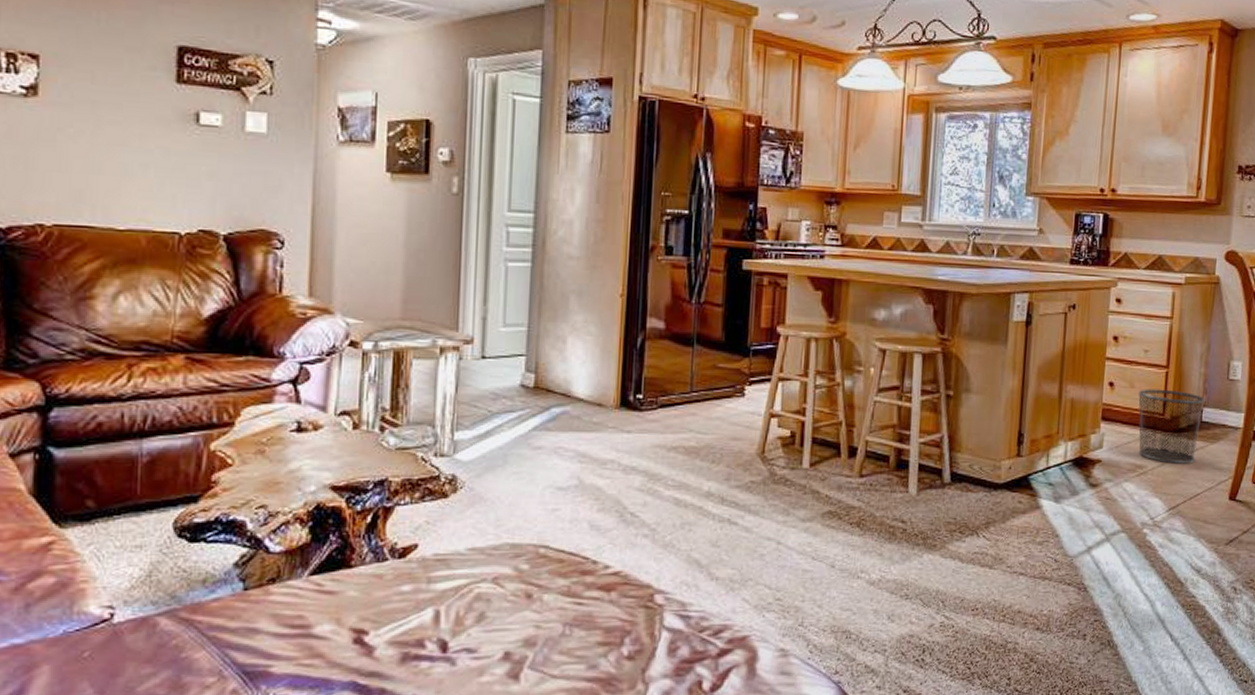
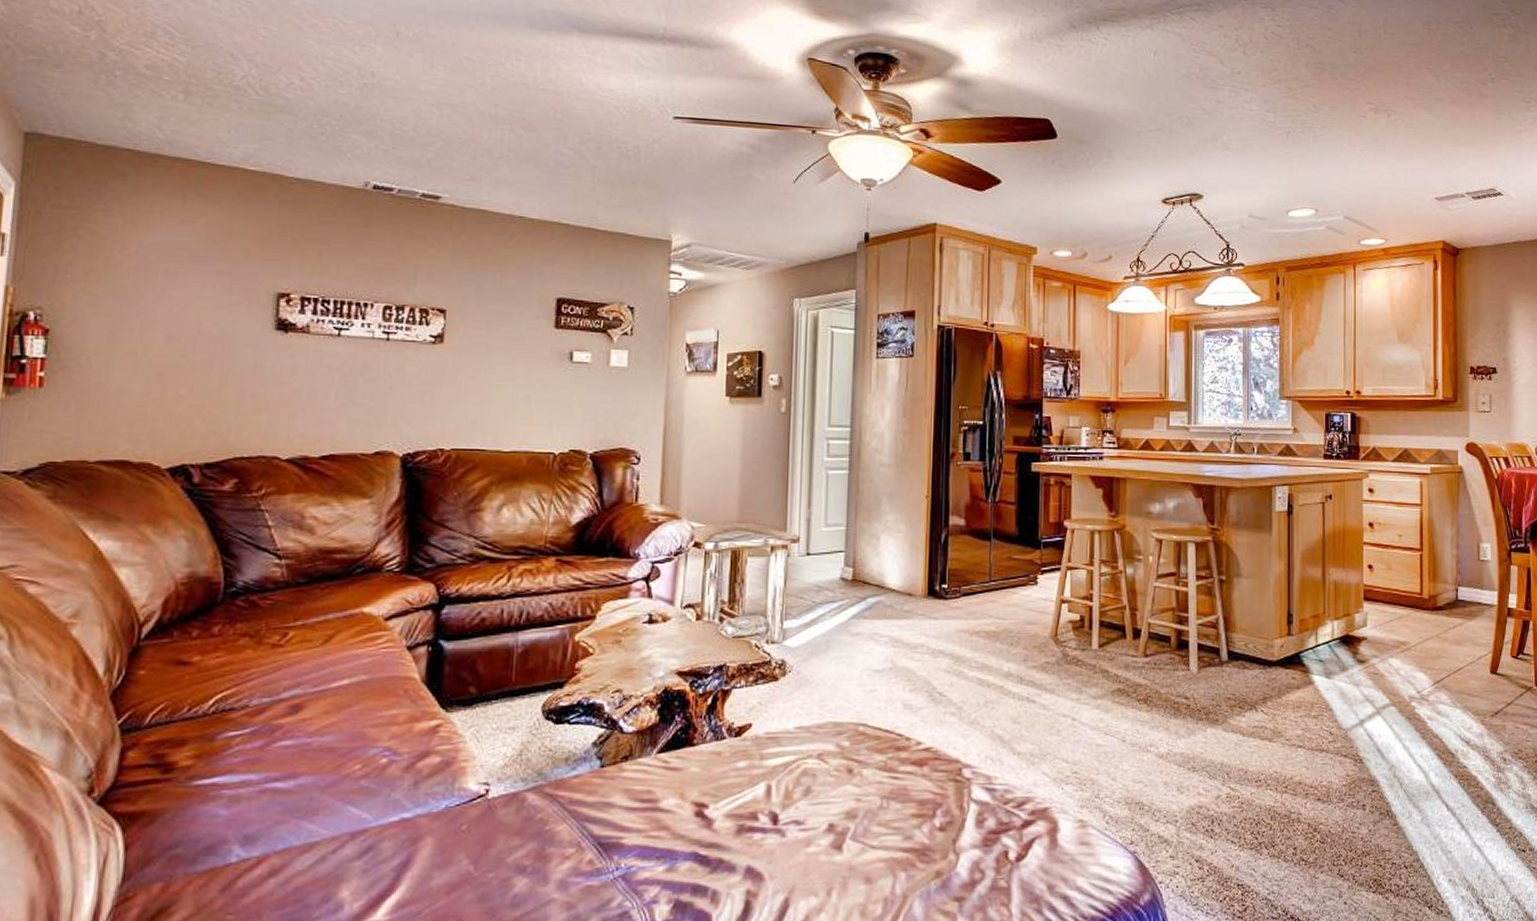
waste bin: present [1138,389,1205,464] -> none [1396,570,1459,640]

